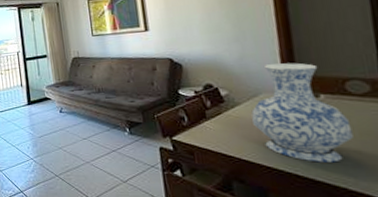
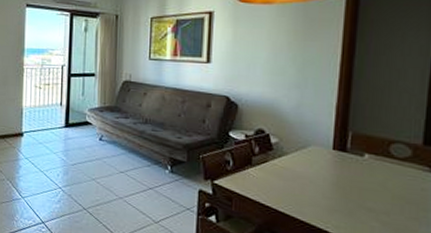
vase: present [251,62,353,163] -> none [295,116,387,223]

